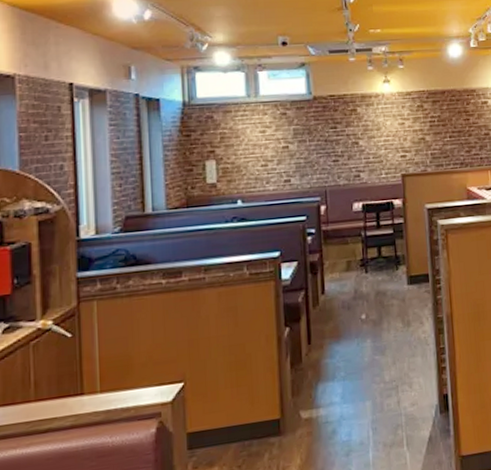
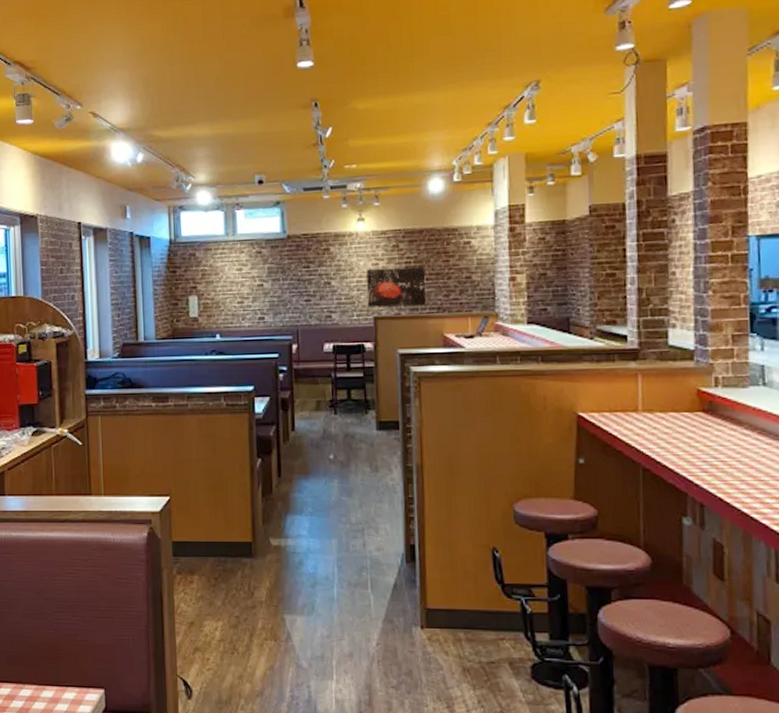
wall art: none [393,125,450,165] -> present [366,267,426,307]

